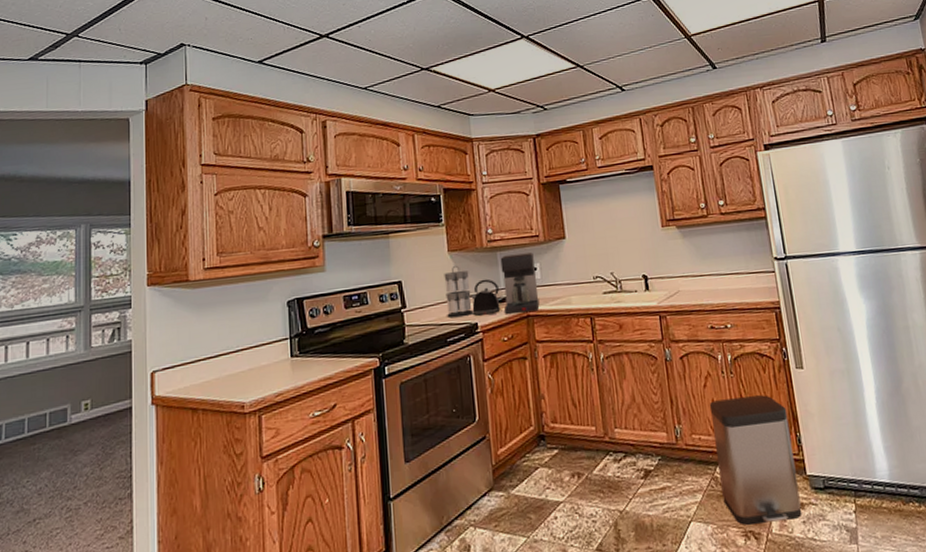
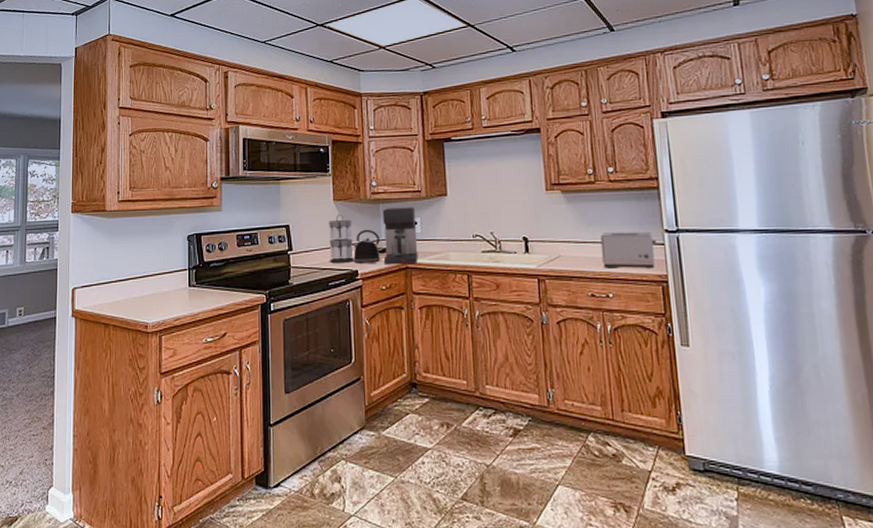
pedal bin: present [709,395,802,525] -> none [584,369,678,498]
toaster: none [716,260,768,300] -> present [600,231,656,269]

